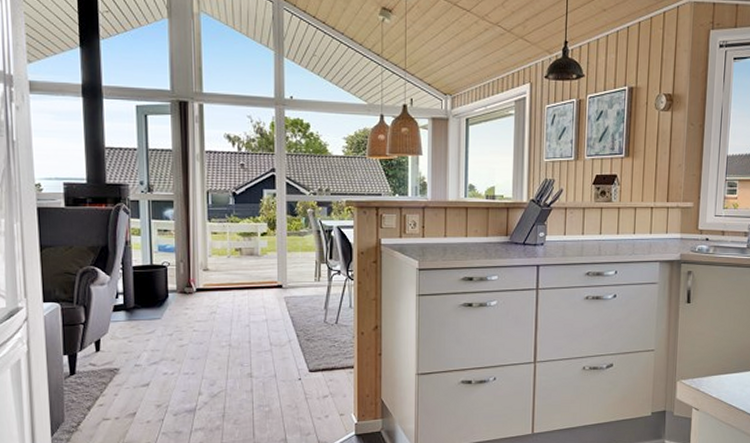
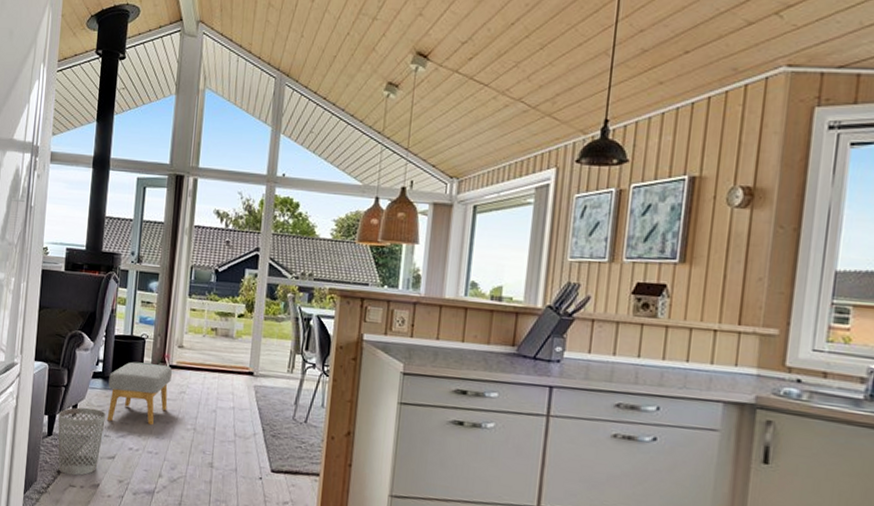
wastebasket: none [79,341,134,409] -> present [58,407,106,476]
footstool: none [132,290,200,351] -> present [107,362,172,425]

